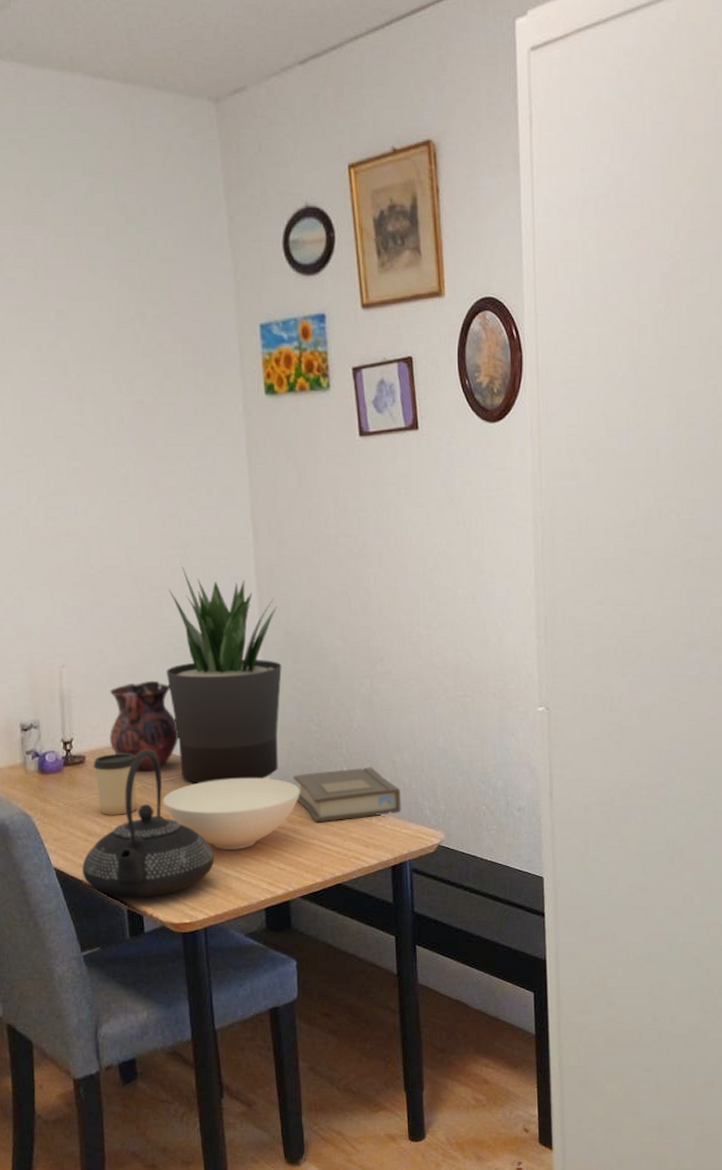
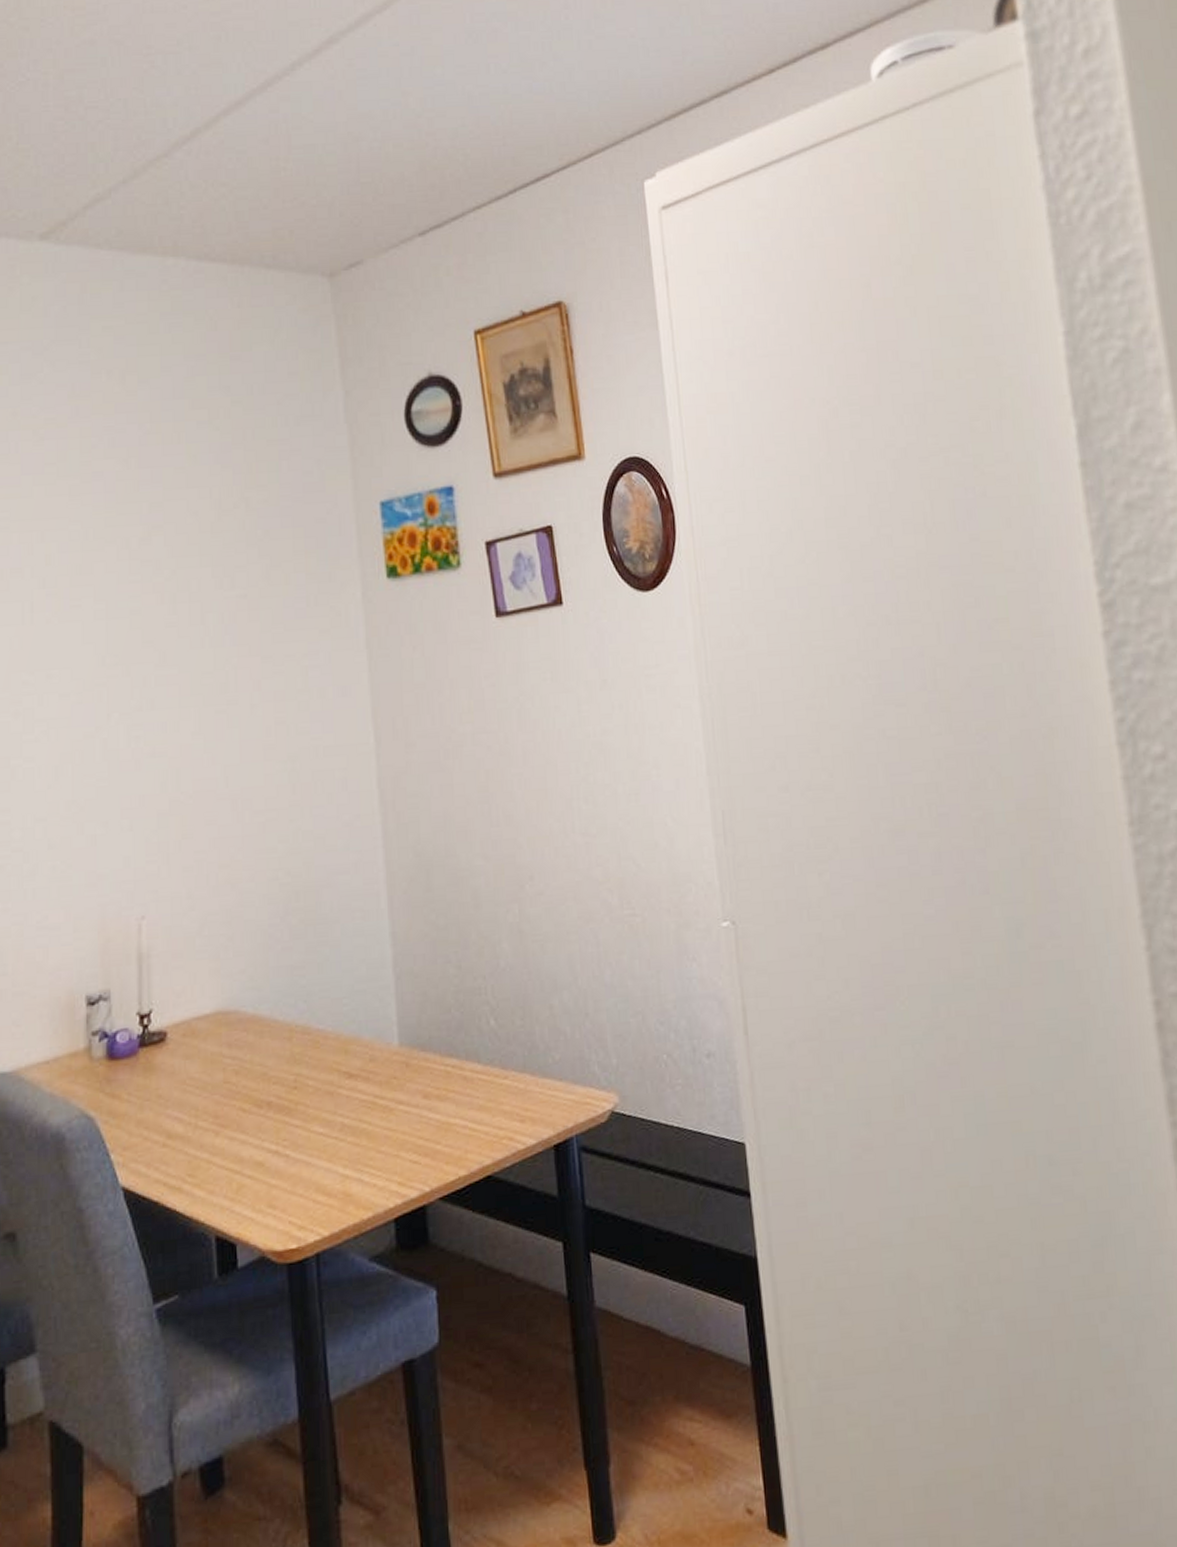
teapot: present [82,749,215,898] -> none [159,1016,330,1220]
cup: present [93,753,137,815] -> none [176,1024,231,1109]
vase: present [109,680,179,773] -> none [198,926,285,1048]
bowl: present [162,777,300,850] -> none [263,1041,437,1142]
planter: present [166,567,282,783] -> none [269,783,411,1056]
book: present [293,767,401,823] -> none [427,1015,563,1095]

